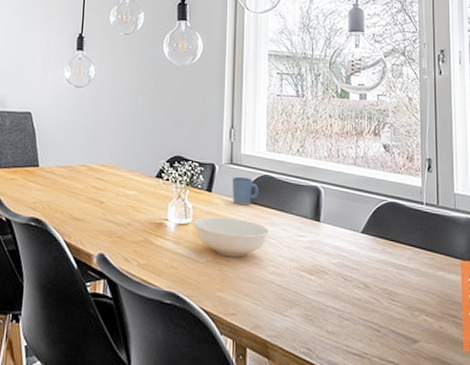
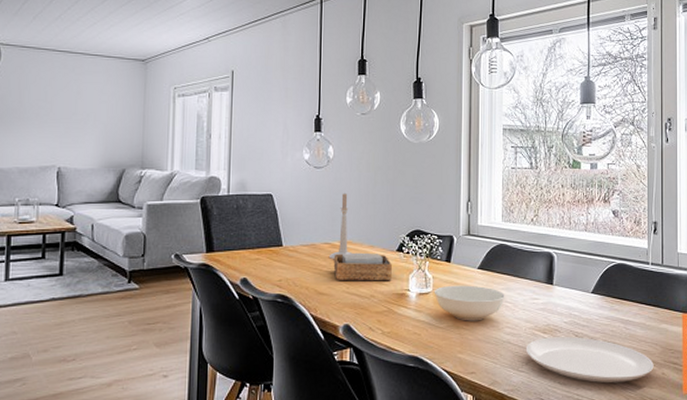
candlestick: none [85,114,110,184] -> present [328,193,352,260]
napkin holder: none [90,176,151,209] -> present [333,252,392,281]
mug: present [232,176,259,206] -> none [469,246,495,273]
plate: none [290,279,431,336] -> present [525,337,654,384]

